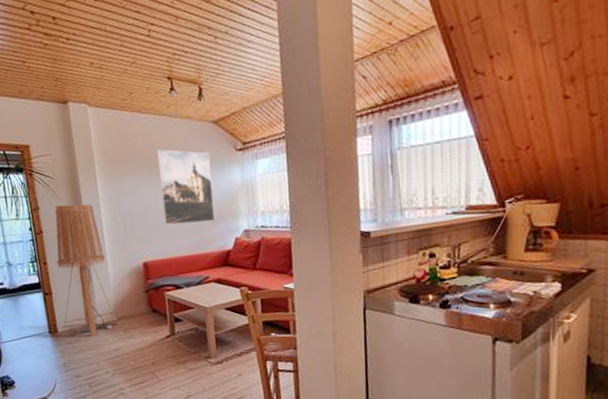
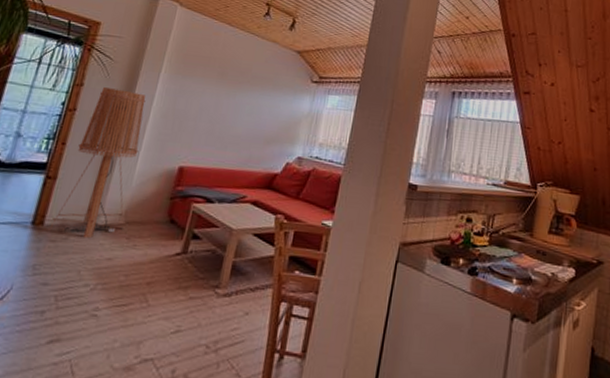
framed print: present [156,149,215,226] -> none [217,62,285,142]

